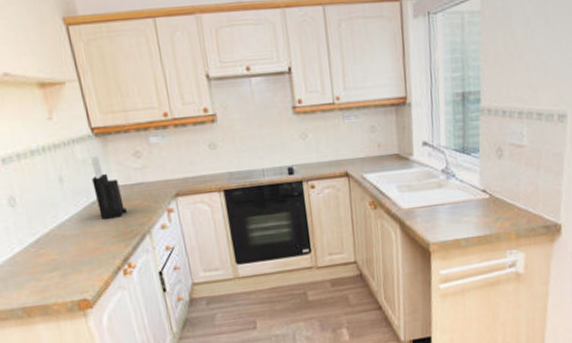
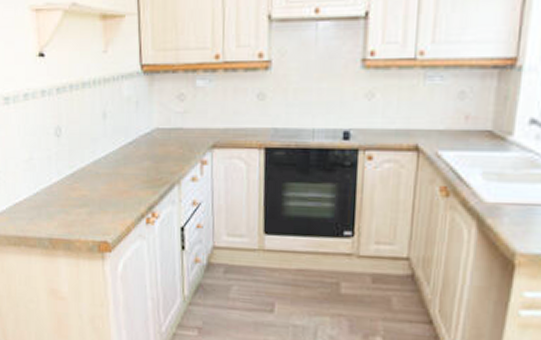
knife block: present [91,154,128,219] -> none [133,93,162,162]

